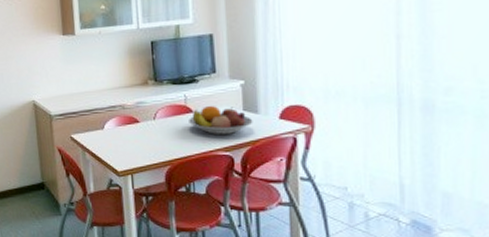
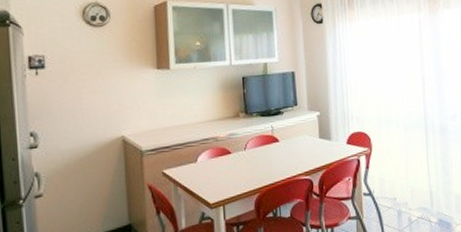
fruit bowl: present [189,105,253,135] -> none [275,134,327,161]

